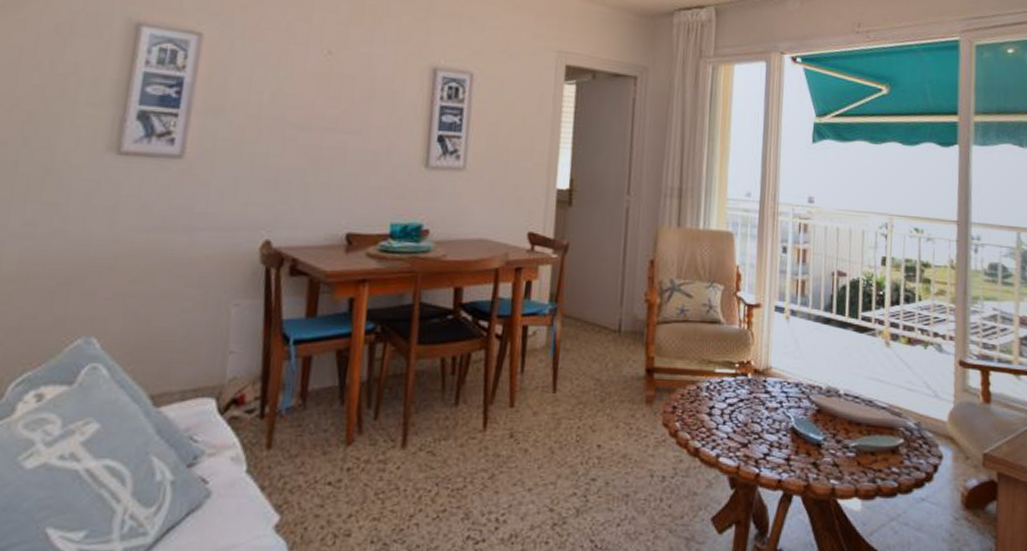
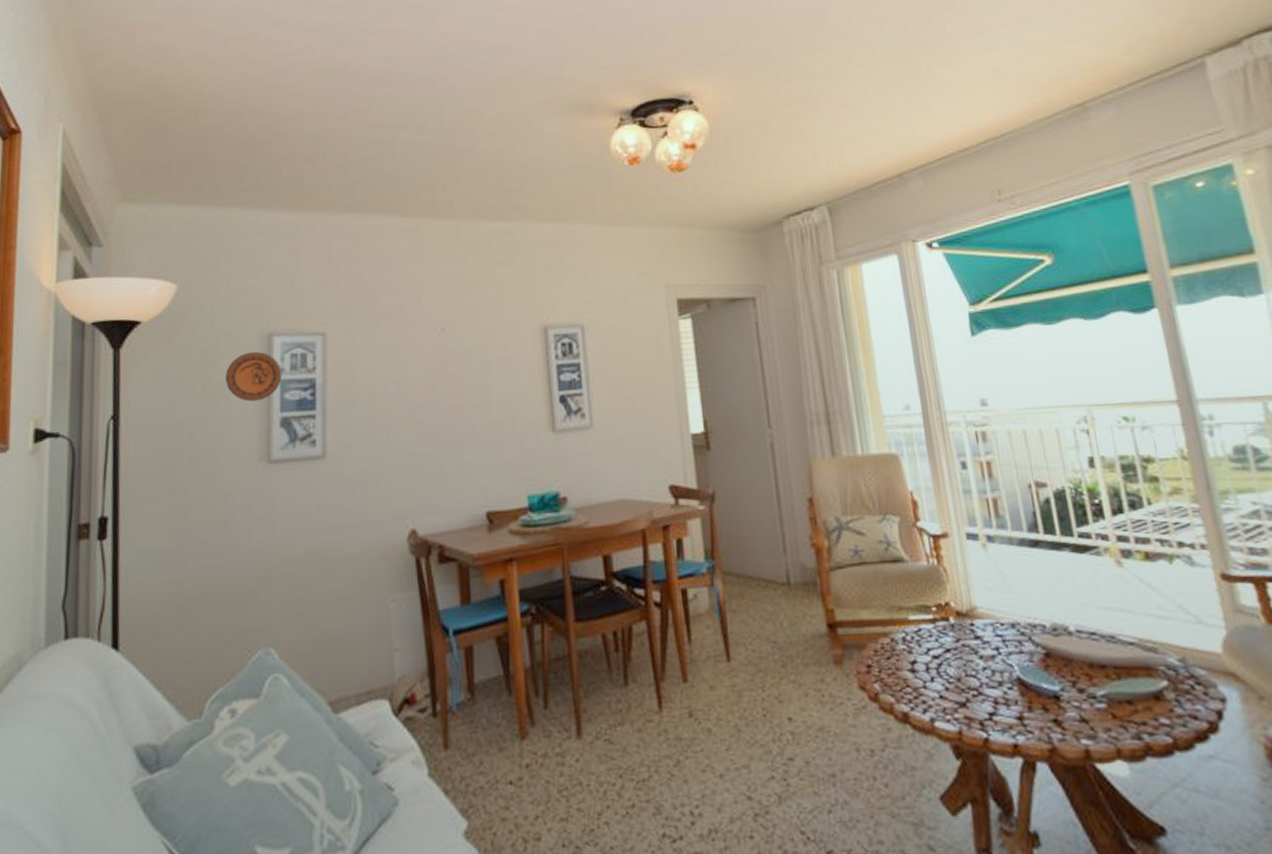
decorative plate: none [79,37,147,90] -> present [225,351,282,402]

